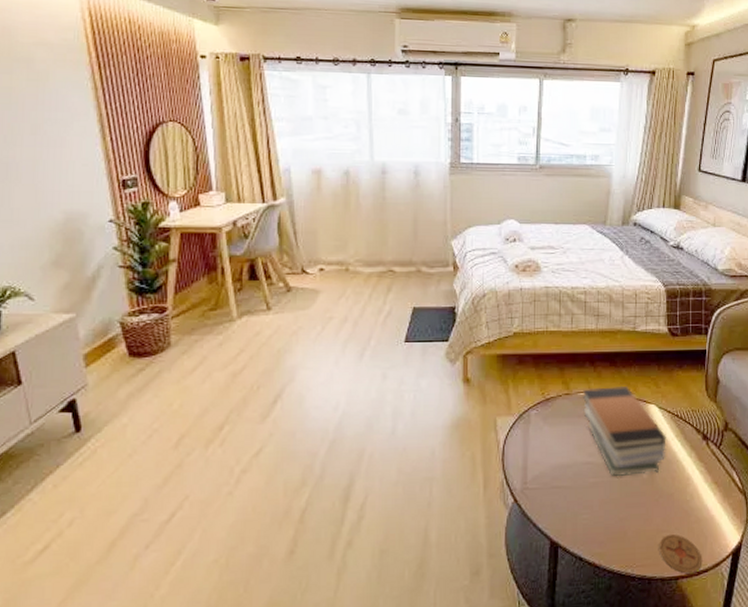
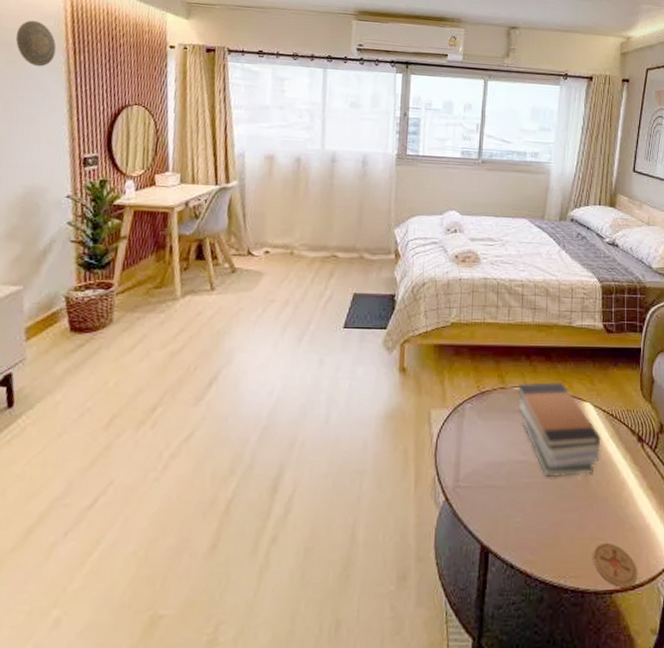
decorative plate: none [34,33,79,84] -> present [15,20,57,67]

